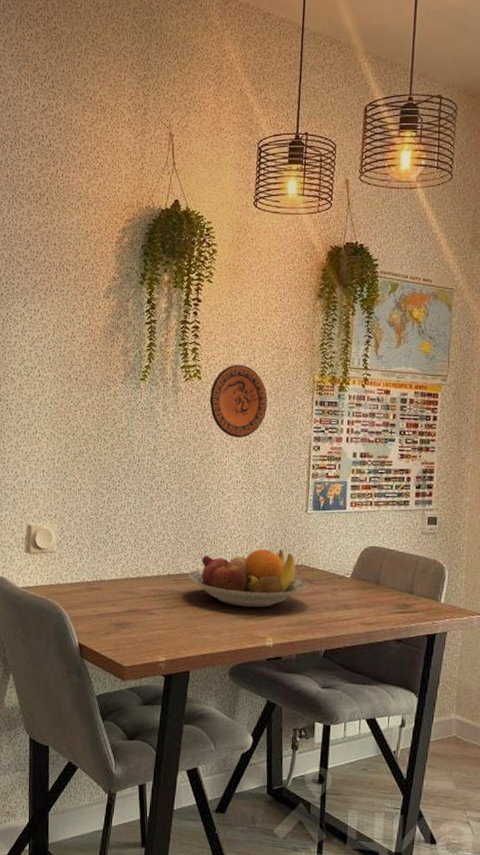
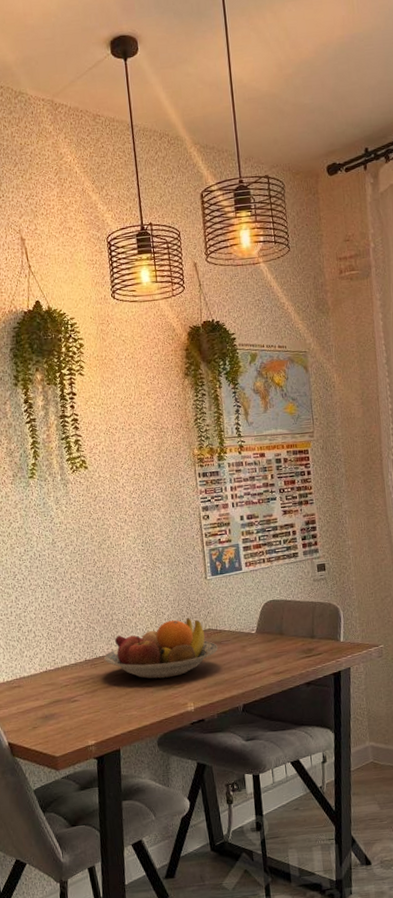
decorative plate: present [209,364,267,438] -> none [98,449,155,520]

